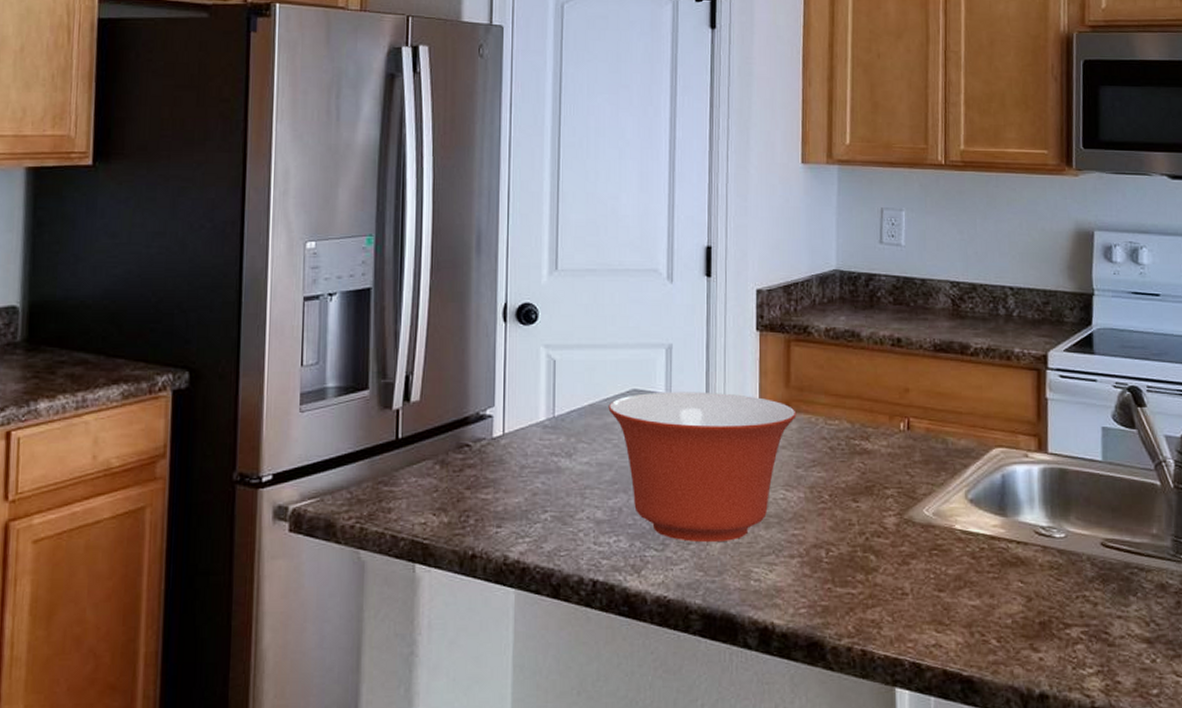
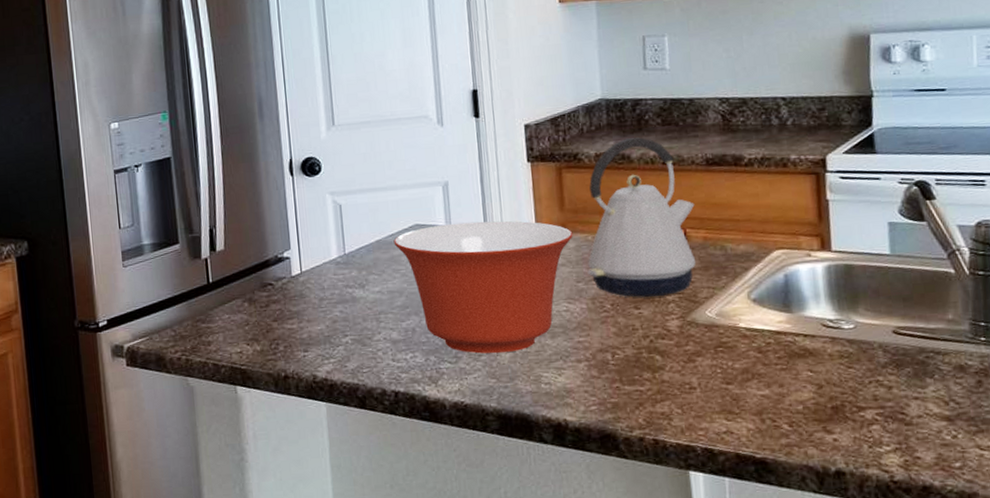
kettle: none [808,315,920,489] -> present [587,137,695,297]

